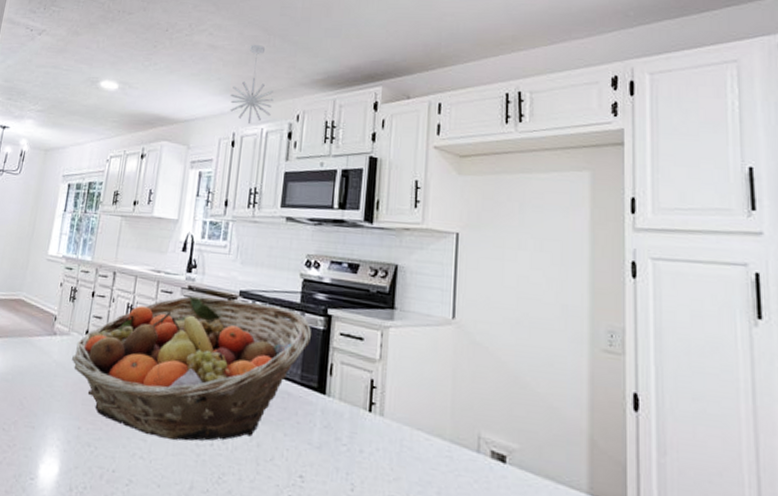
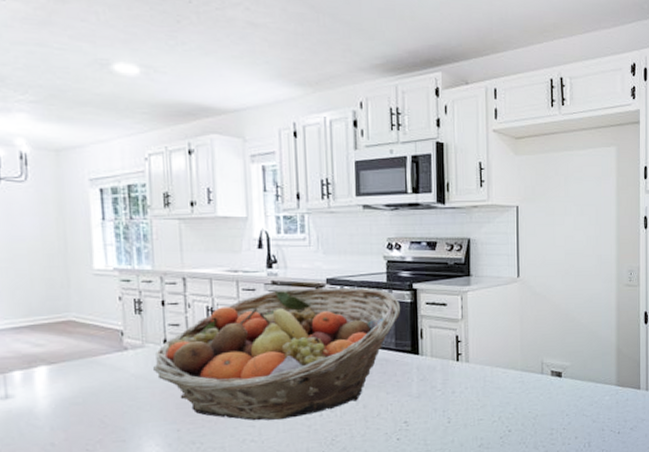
pendant light: present [230,44,274,123] -> none [283,23,333,112]

